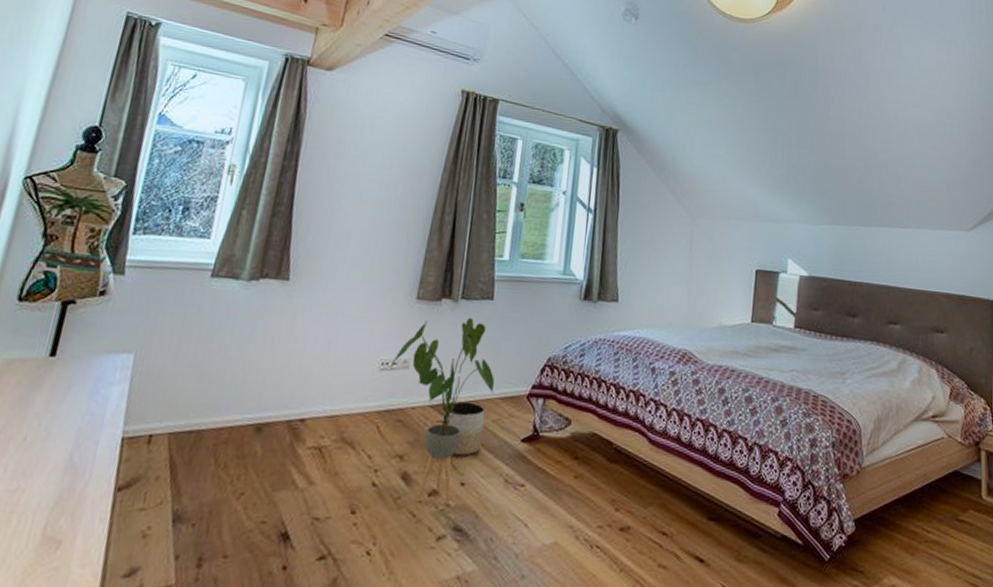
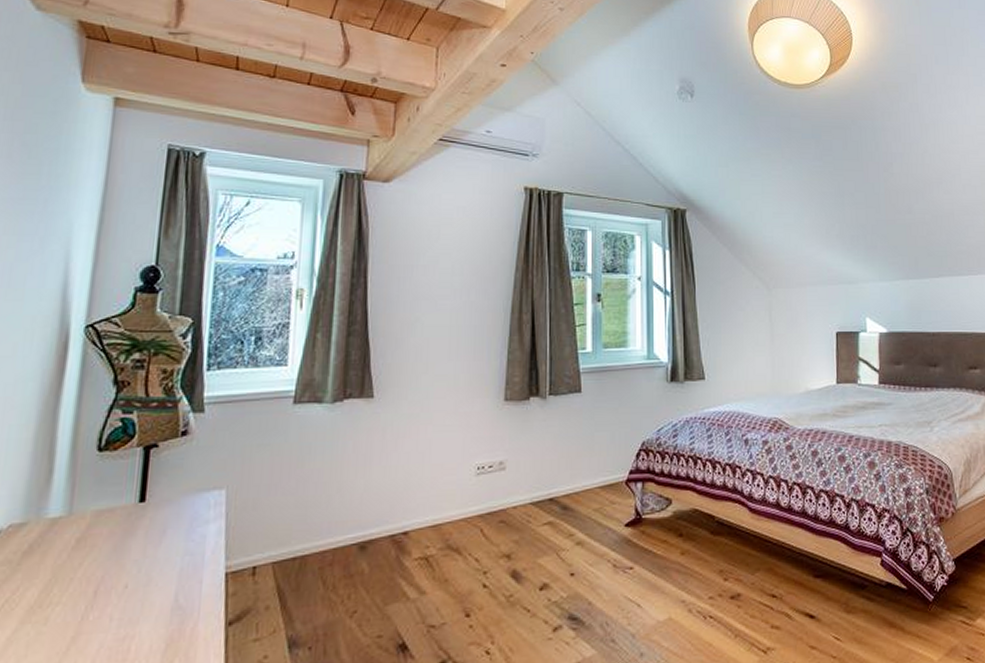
house plant: present [390,317,495,506] -> none [487,412,593,598]
planter: present [441,401,486,456] -> none [544,494,586,548]

